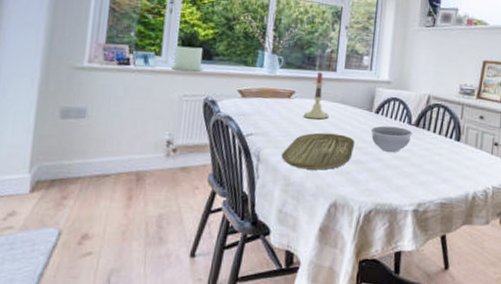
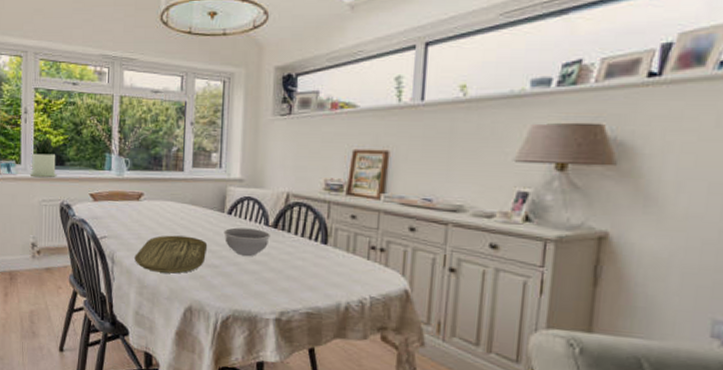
candlestick: present [303,71,329,120] -> none [153,172,179,222]

